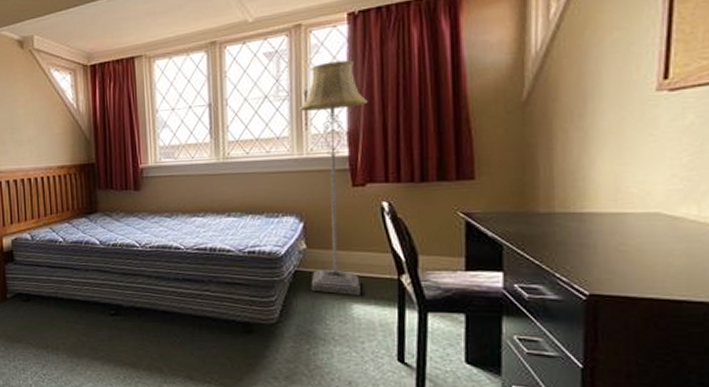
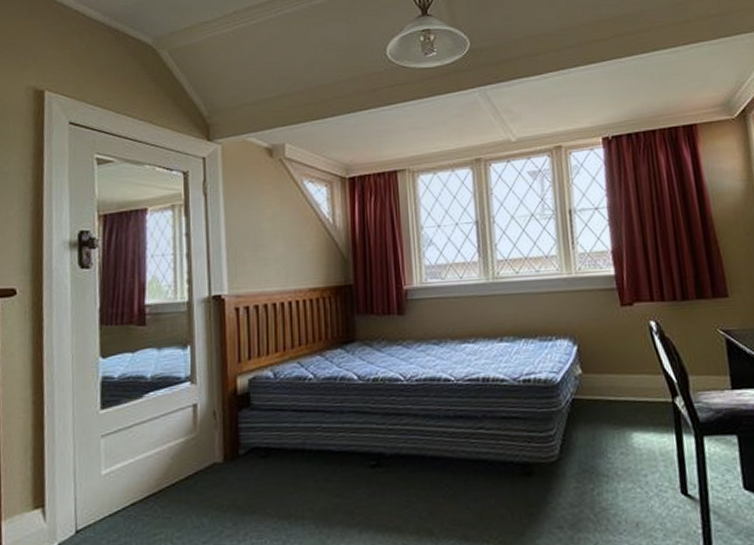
floor lamp: present [299,60,368,295] -> none [565,181,639,423]

